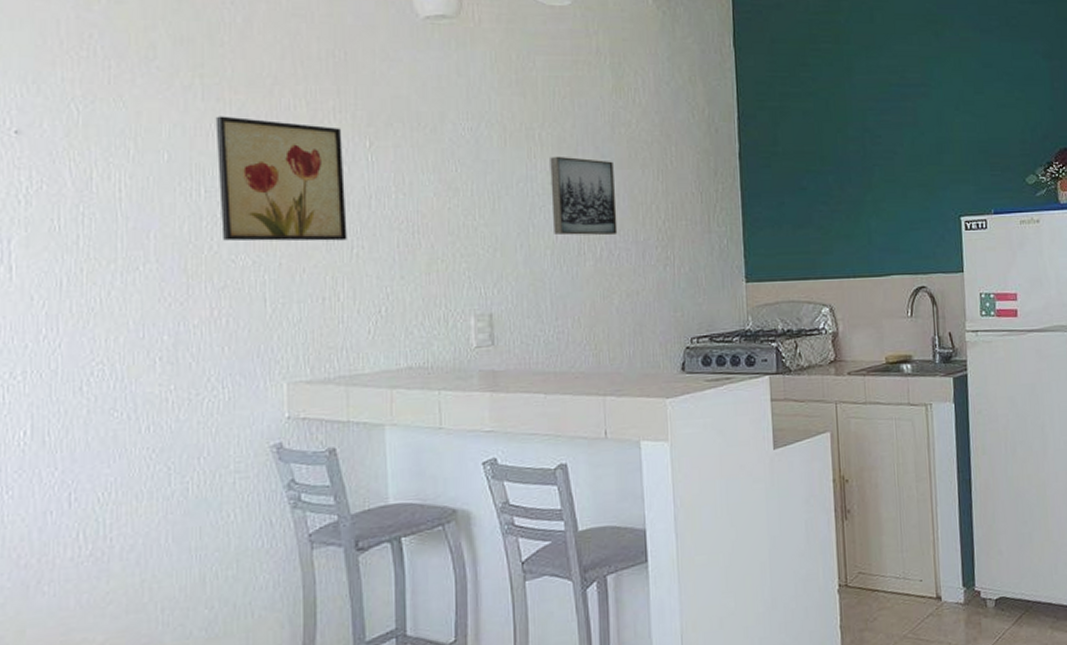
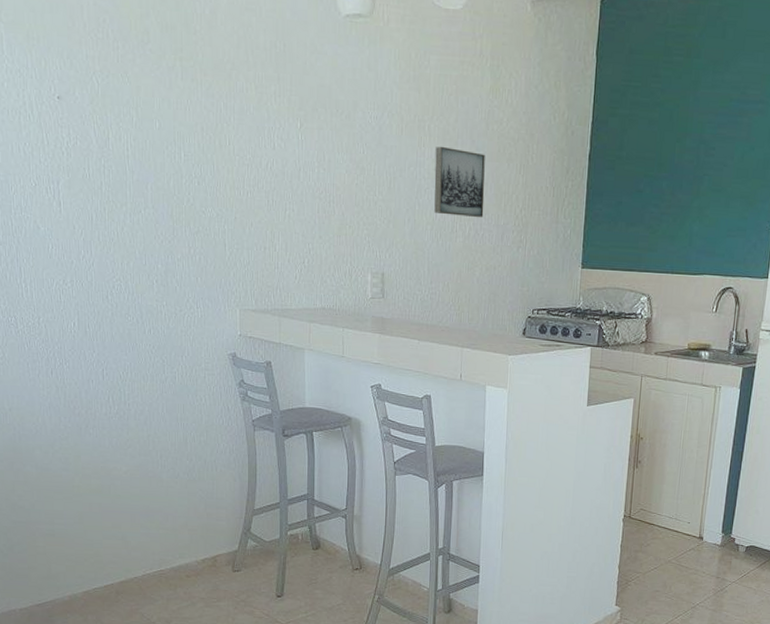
wall art: present [215,116,347,242] -> none [191,93,283,204]

